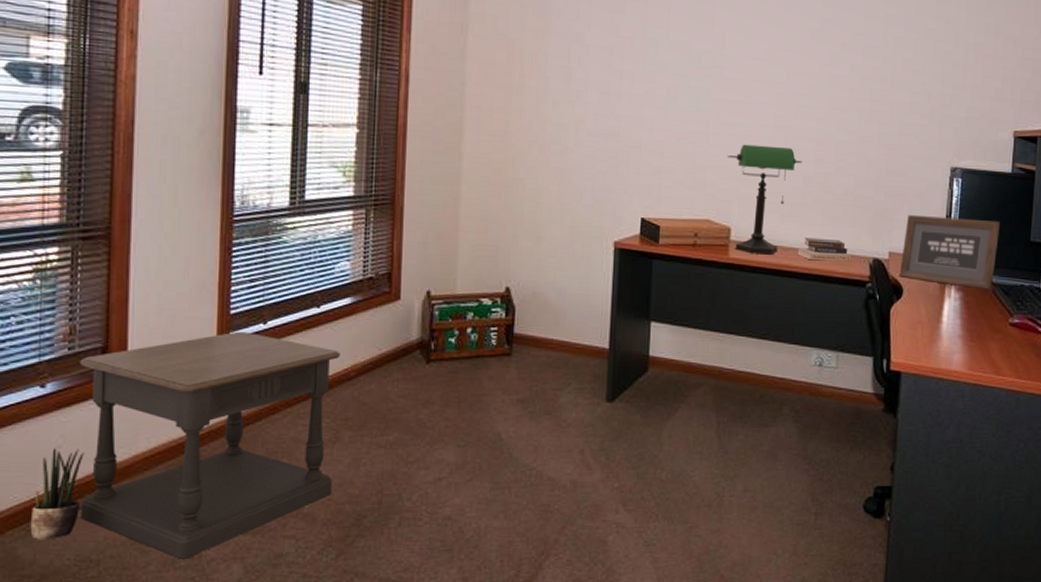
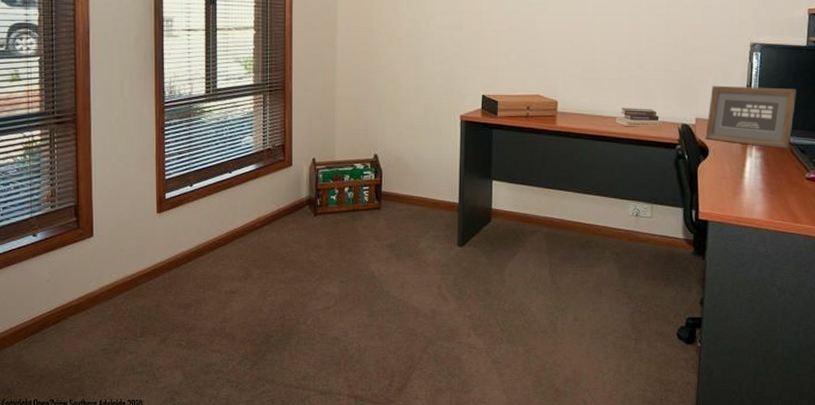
potted plant: present [30,448,84,540] -> none [31,282,66,350]
side table: present [79,331,341,559] -> none [59,192,249,366]
desk lamp: present [726,144,802,255] -> none [552,30,618,123]

